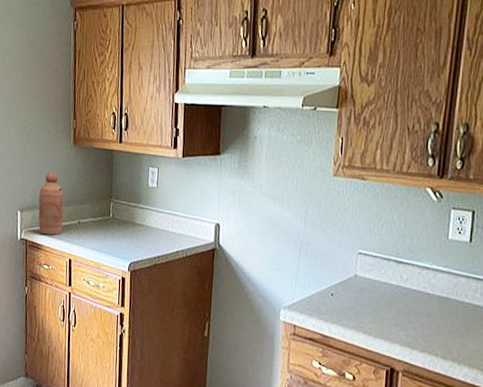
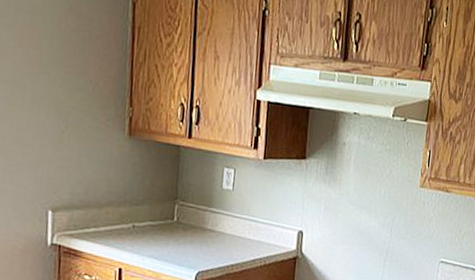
bottle: present [38,171,64,235] -> none [77,165,114,241]

